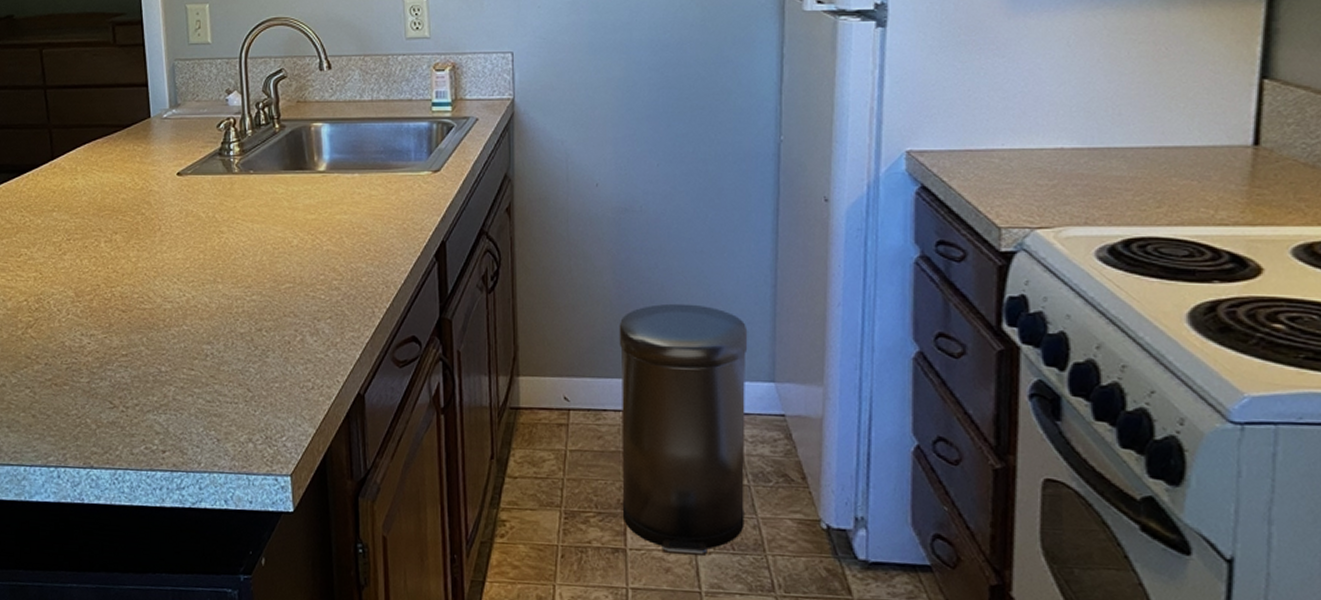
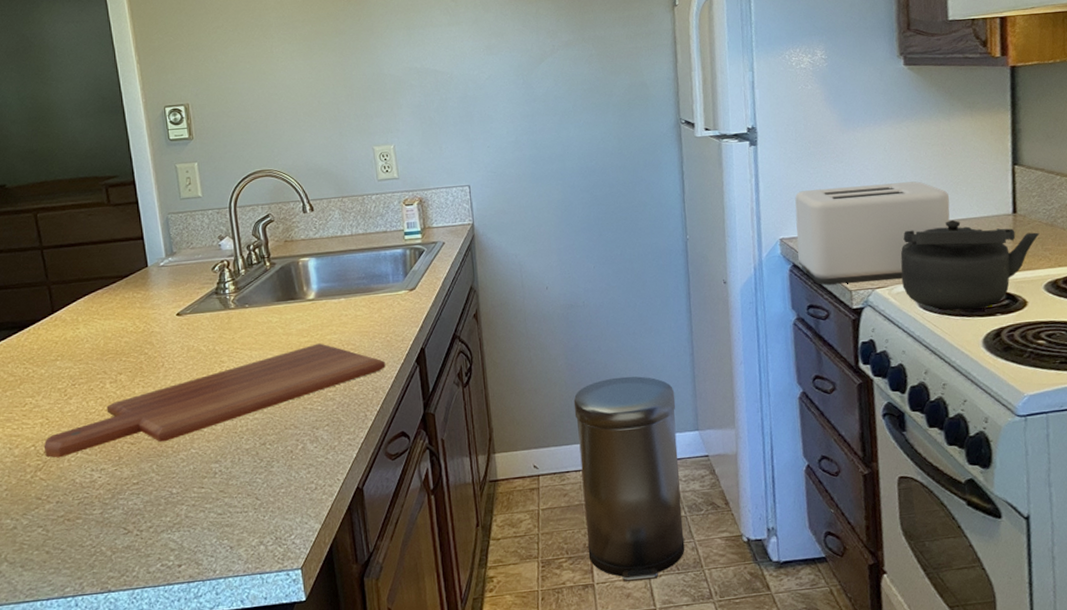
cutting board: none [36,223,399,317] -> present [43,343,386,458]
toaster: none [928,90,1157,220] -> present [795,181,950,286]
kettle: none [1075,146,1293,270] -> present [900,219,1040,310]

